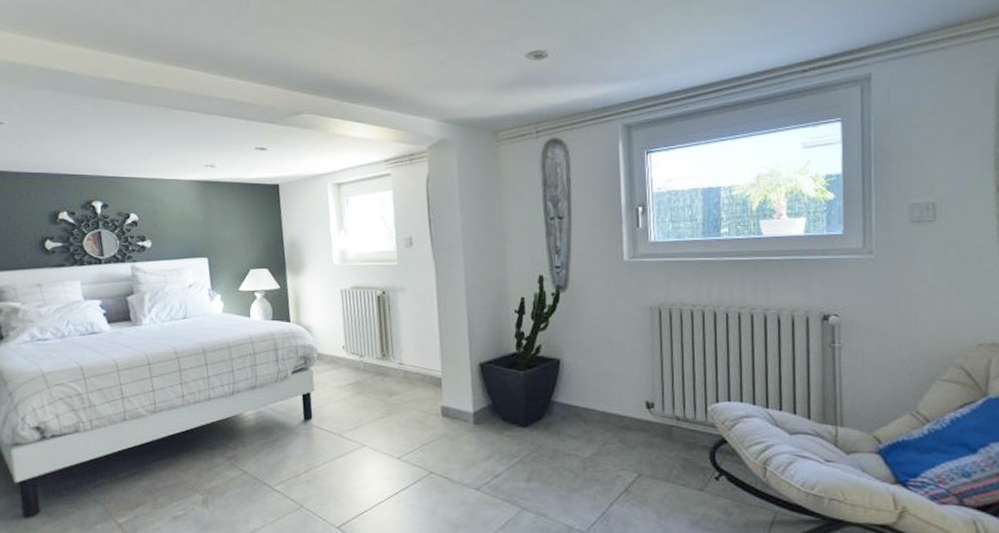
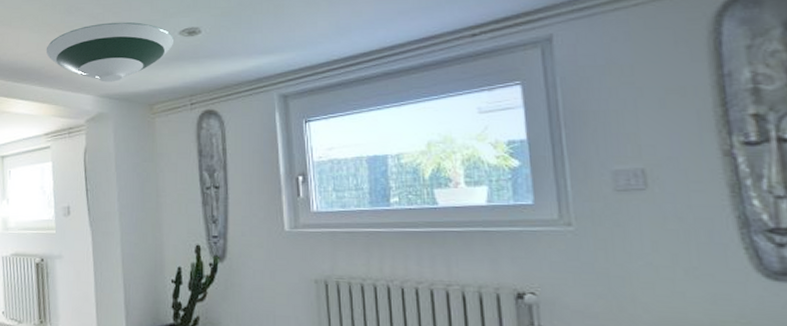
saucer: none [384,40,521,106] -> present [46,21,175,82]

